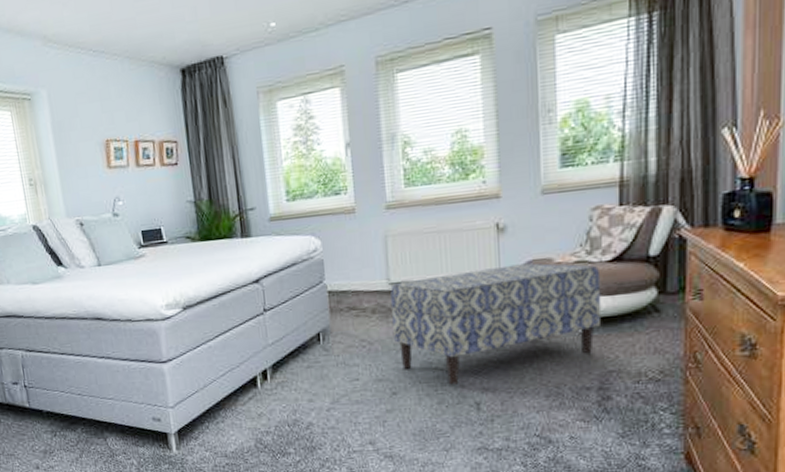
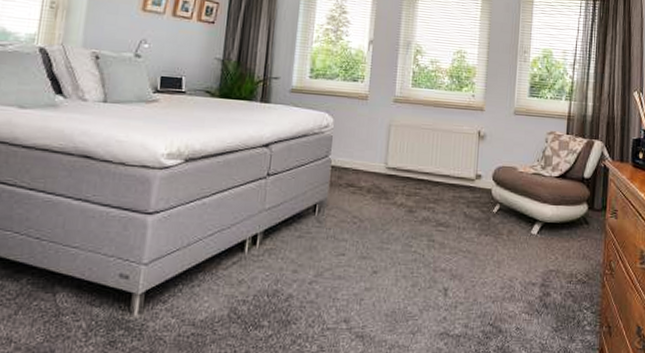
bench: present [390,263,602,385] -> none [383,167,550,269]

